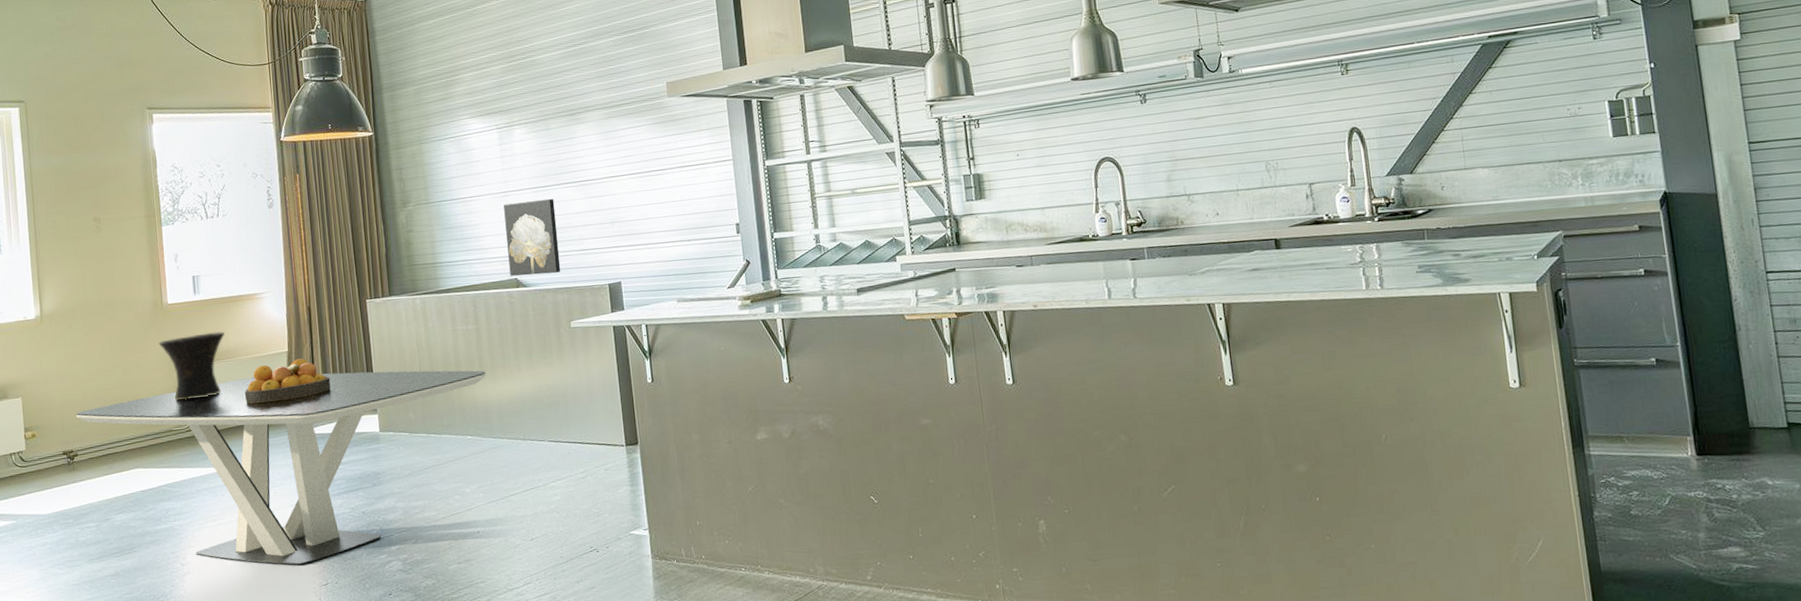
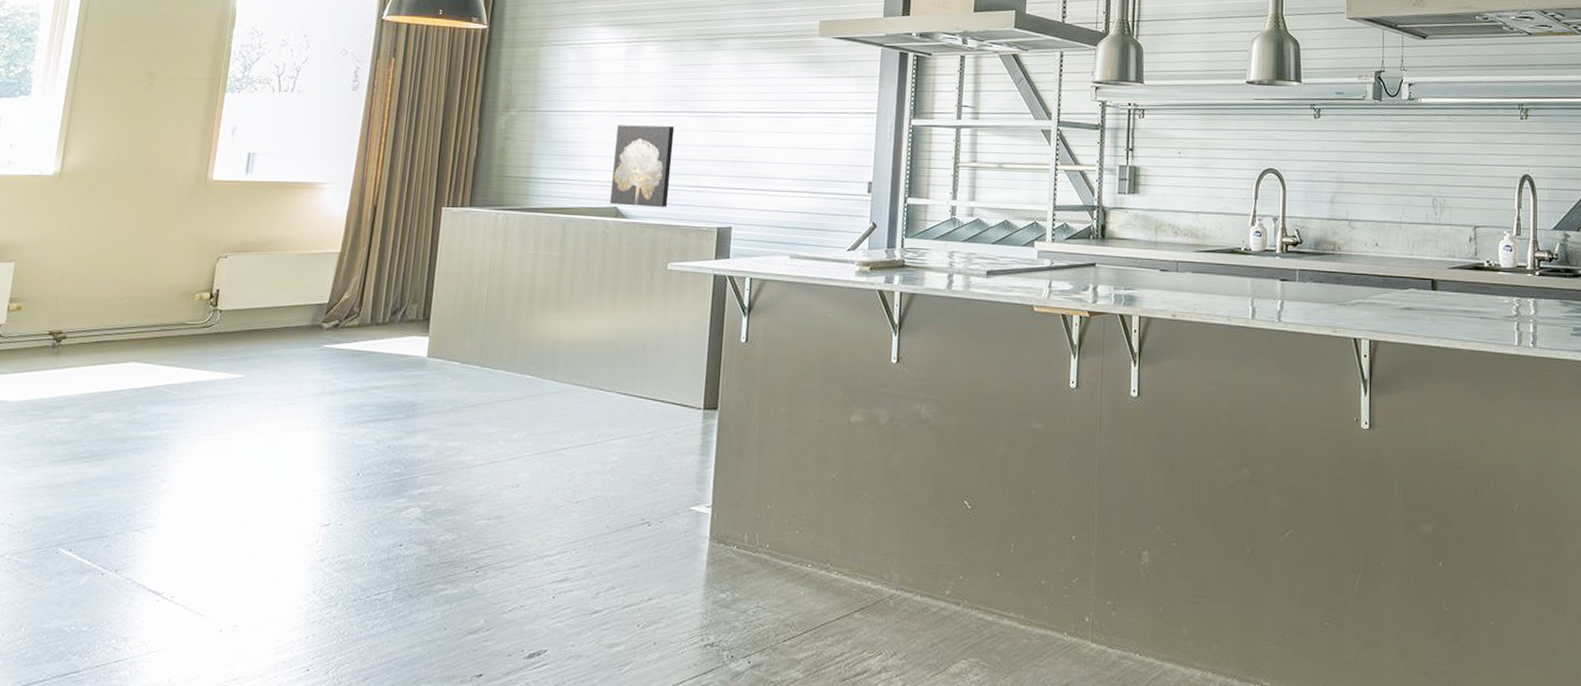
dining table: present [76,370,487,566] -> none [75,276,562,499]
vase: present [158,331,225,401] -> none [192,218,272,291]
fruit bowl: present [244,358,331,404] -> none [279,262,383,308]

